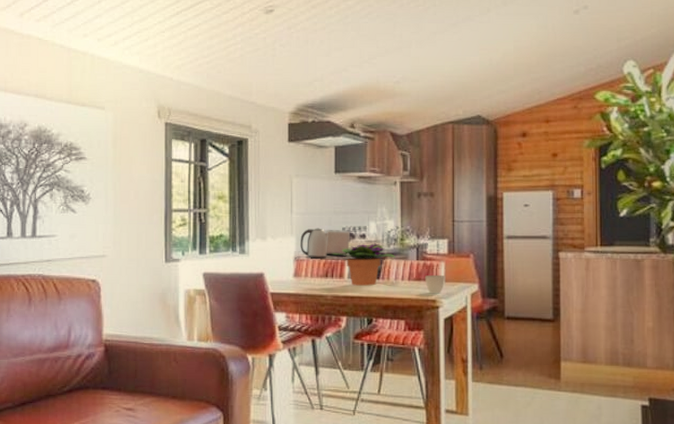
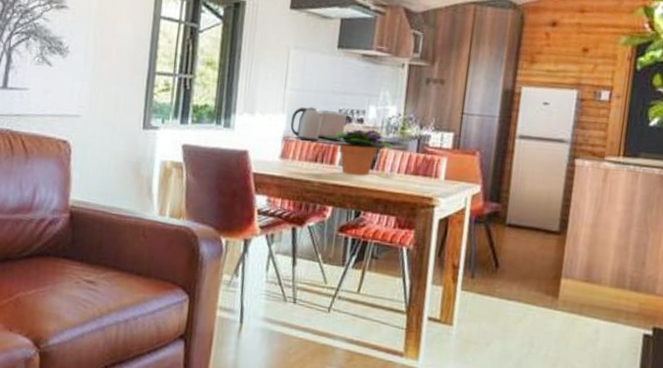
cup: present [425,274,446,294] -> none [423,170,446,192]

